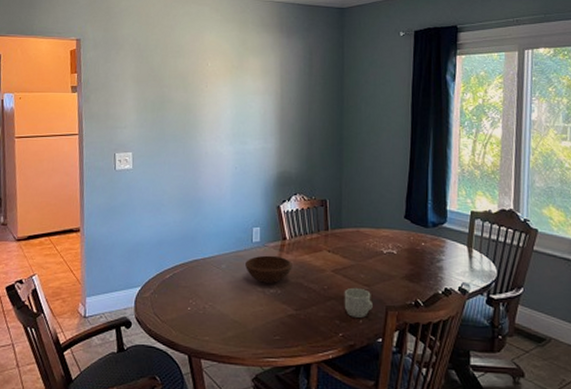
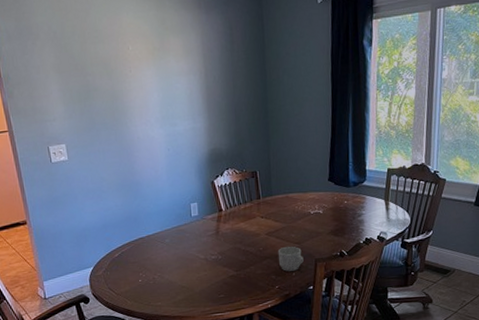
bowl: present [245,255,292,283] -> none [187,226,230,251]

